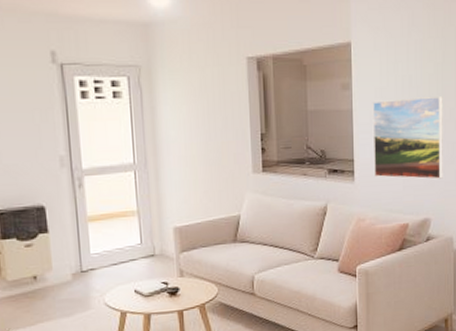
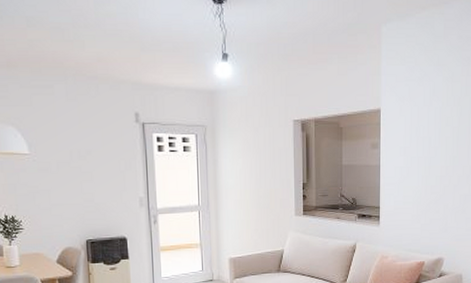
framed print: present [372,97,443,180] -> none [396,156,457,225]

